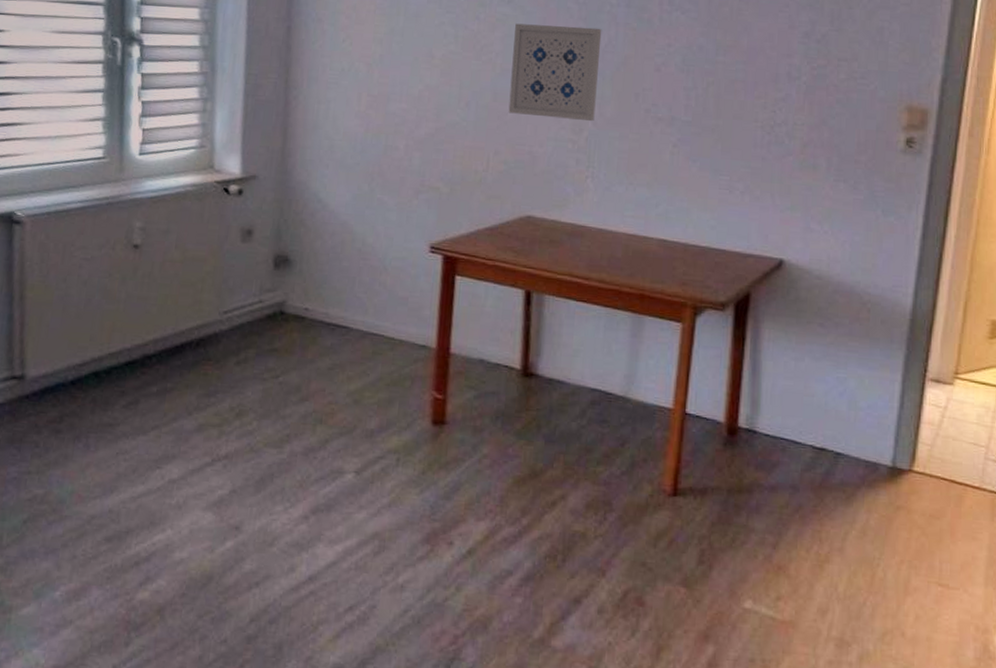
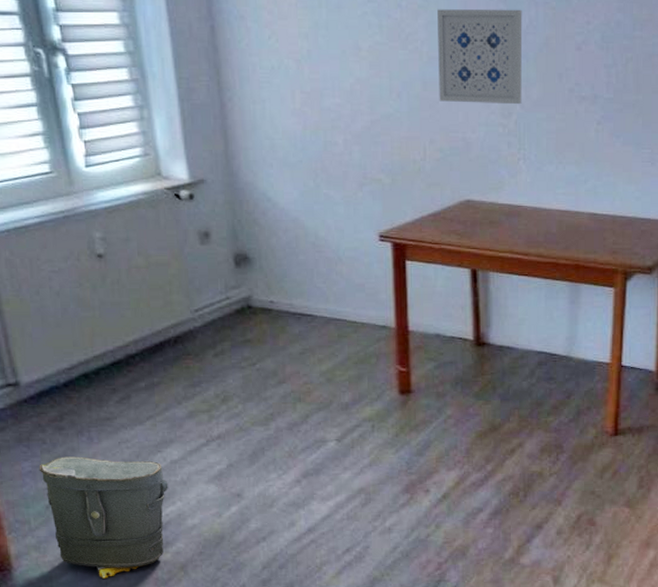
bag: none [25,464,162,615] -> present [39,456,168,579]

